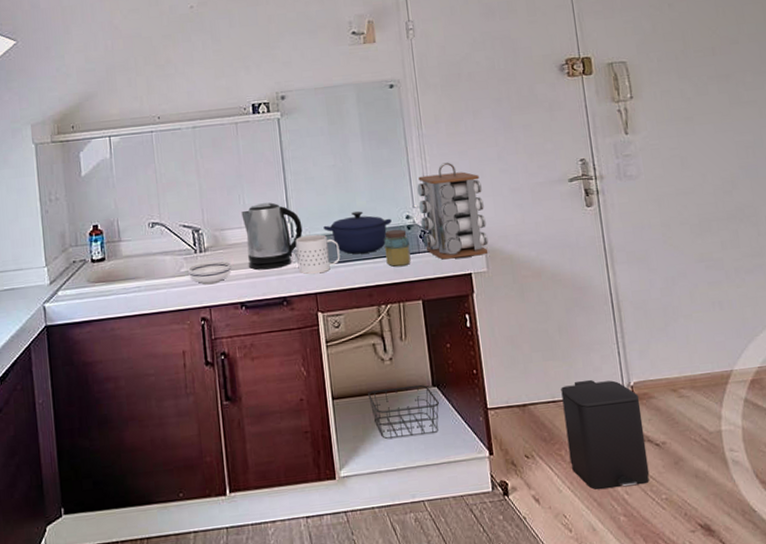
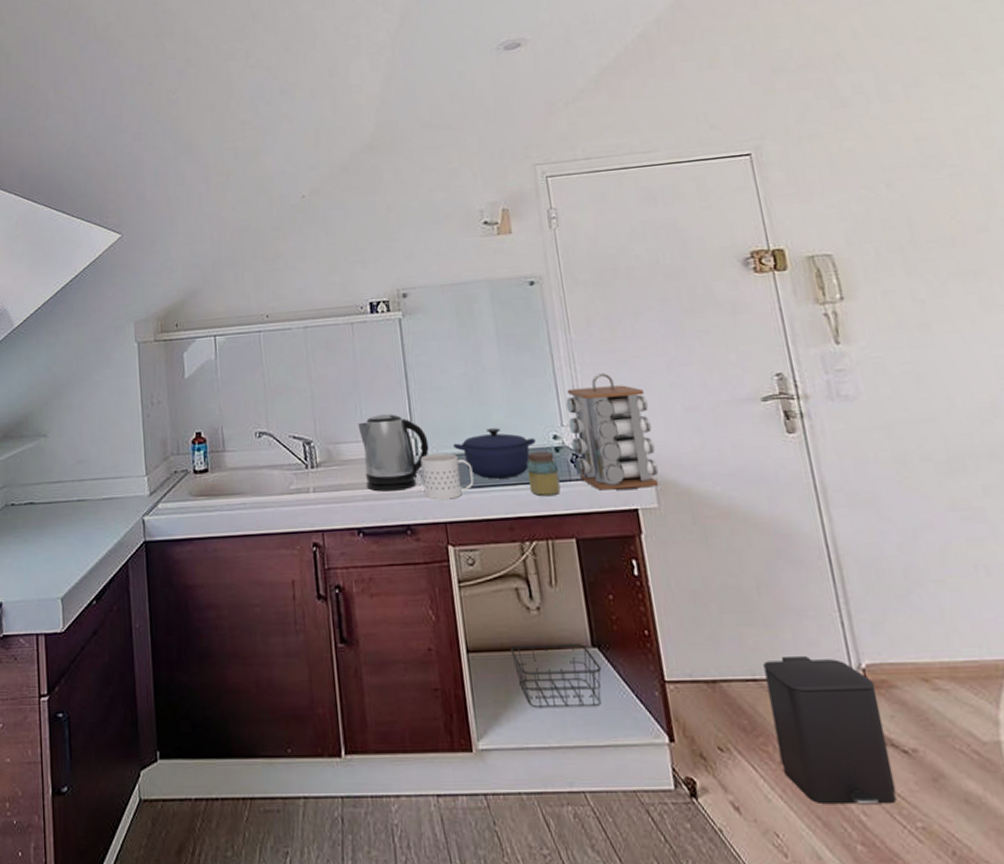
bowl: present [187,260,232,285] -> none [297,477,348,506]

